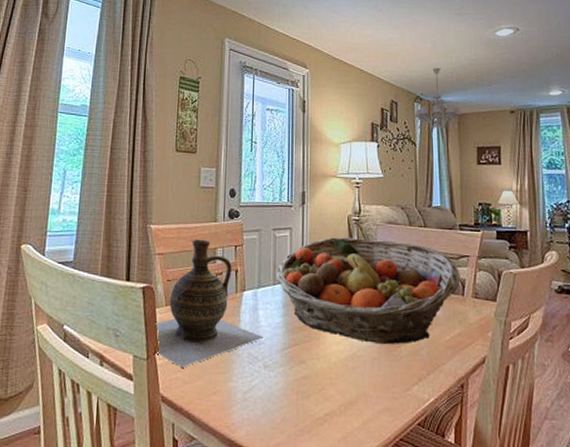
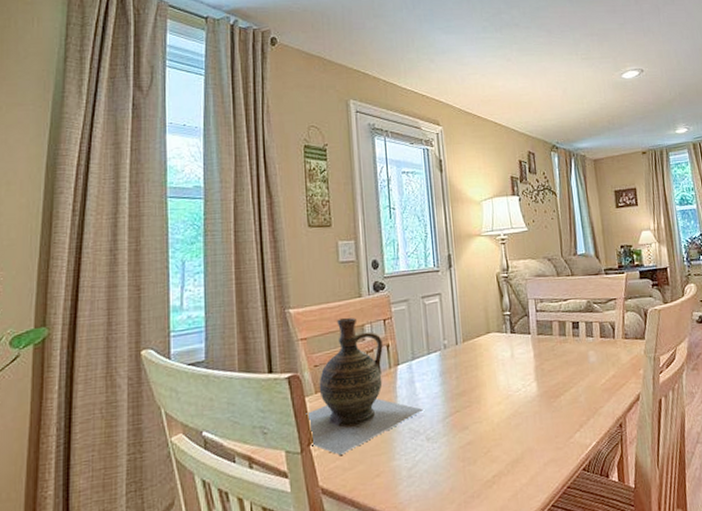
fruit basket: present [276,237,460,344] -> none [429,293,611,398]
chandelier: present [415,67,461,131] -> none [552,114,597,179]

